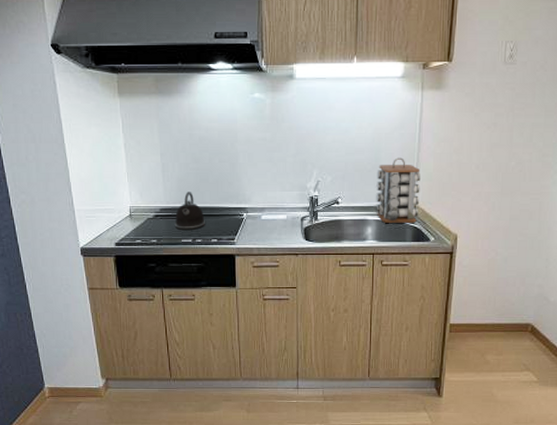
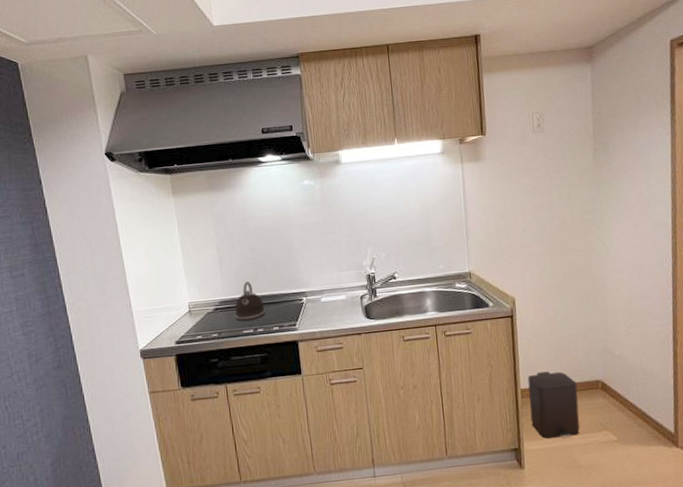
spice rack: present [376,157,421,224] -> none [429,228,474,293]
pedal bin: none [455,310,507,373] -> present [527,371,580,439]

